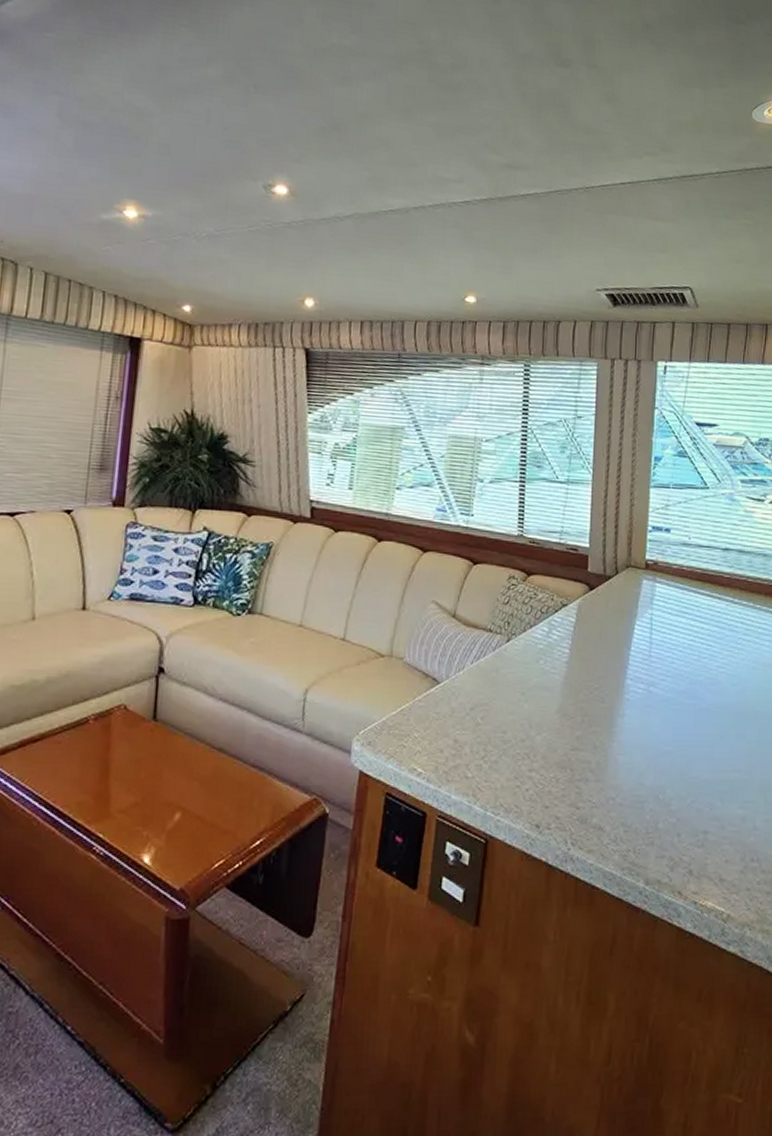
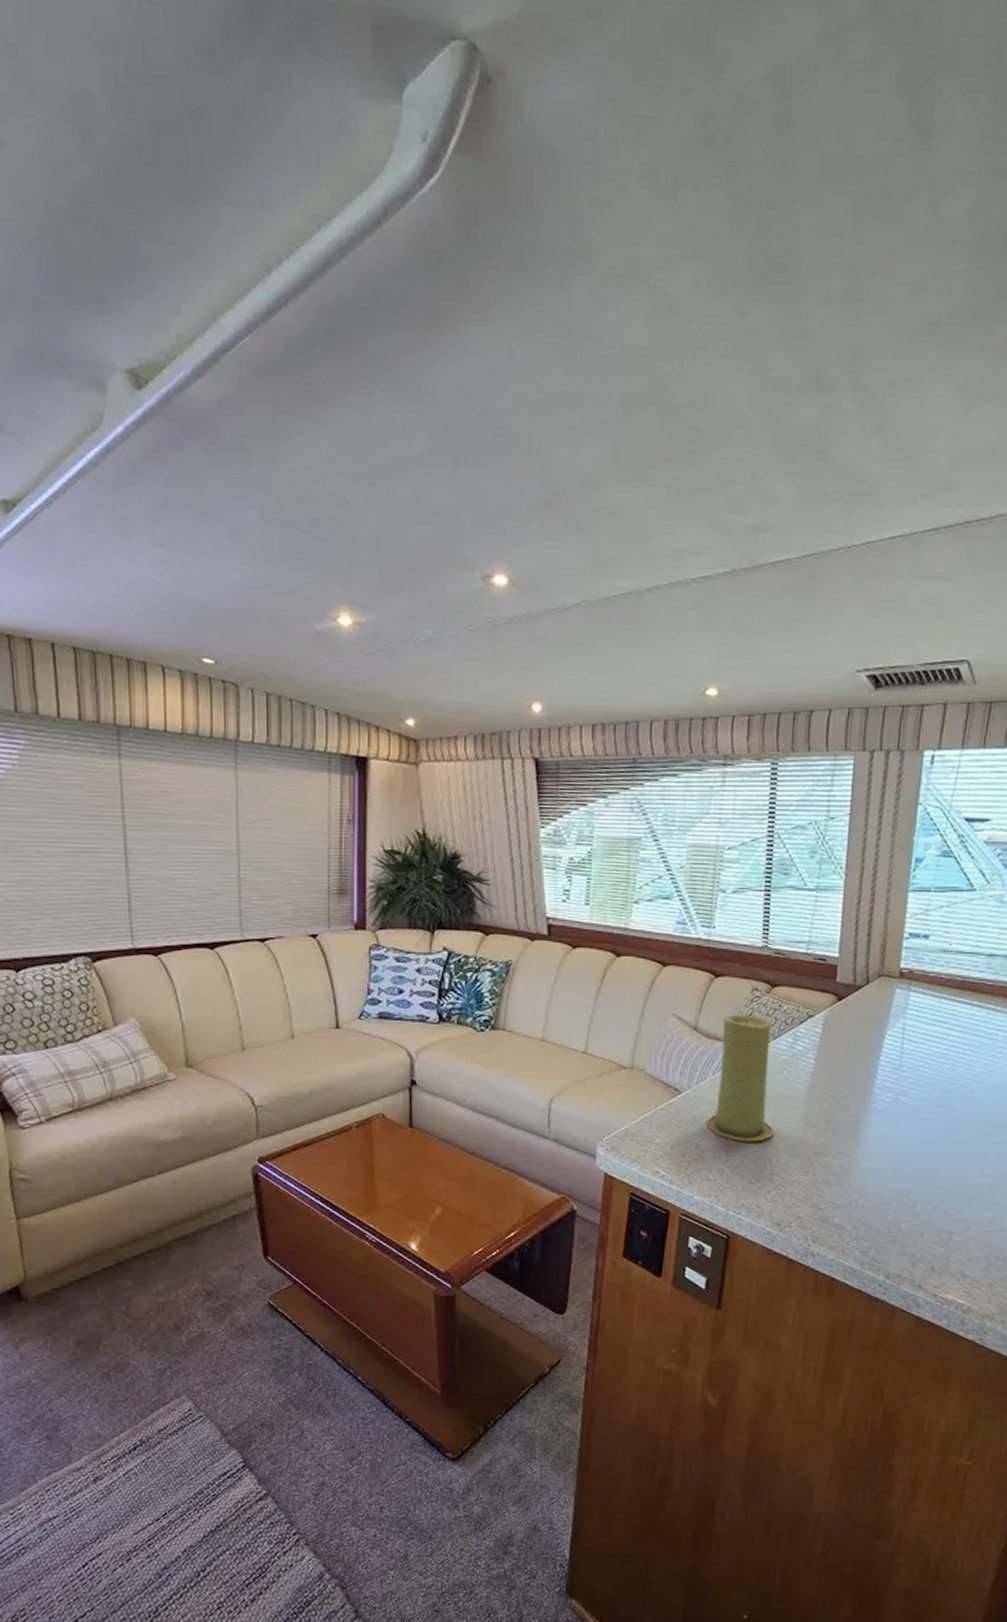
candle: none [465,602,531,736] -> present [706,1015,773,1142]

